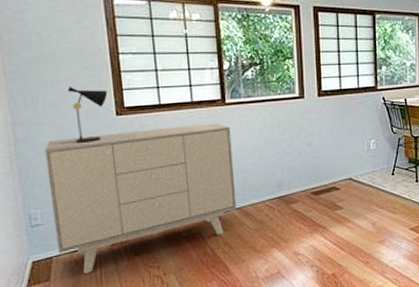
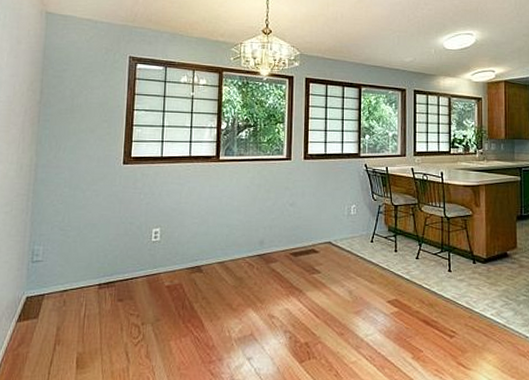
sideboard: present [44,122,237,274] -> none [51,176,221,315]
table lamp: present [60,87,108,144] -> none [71,136,119,187]

